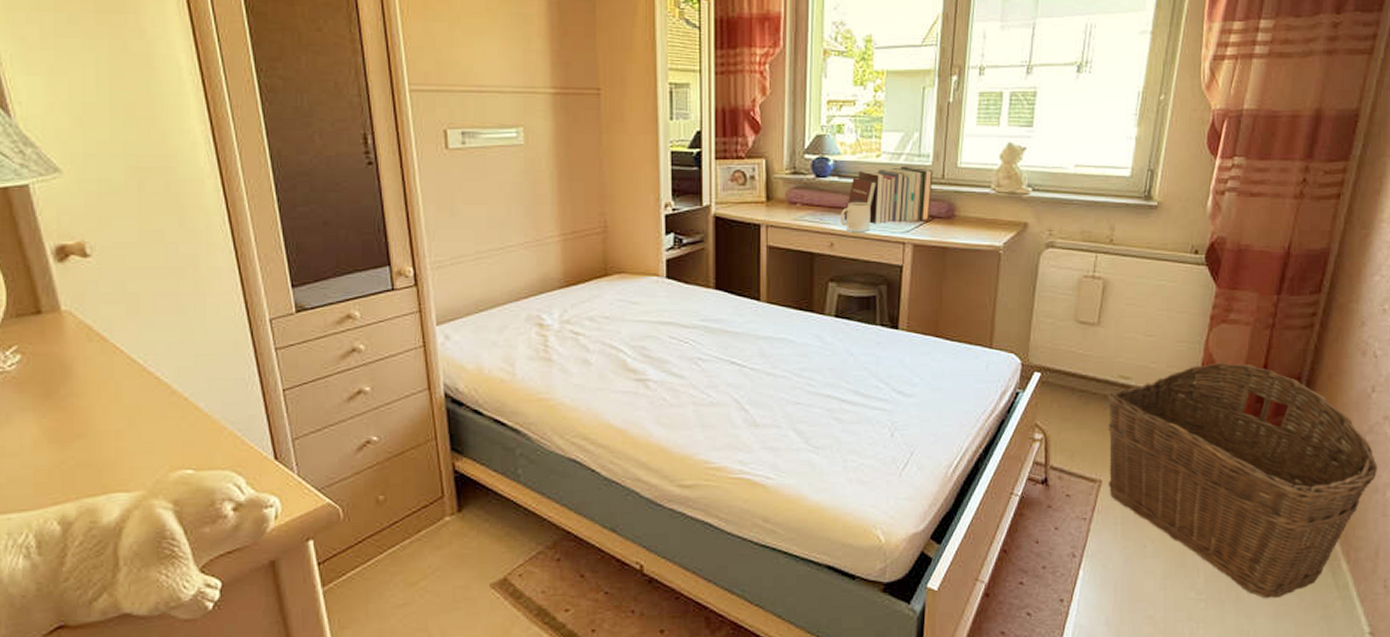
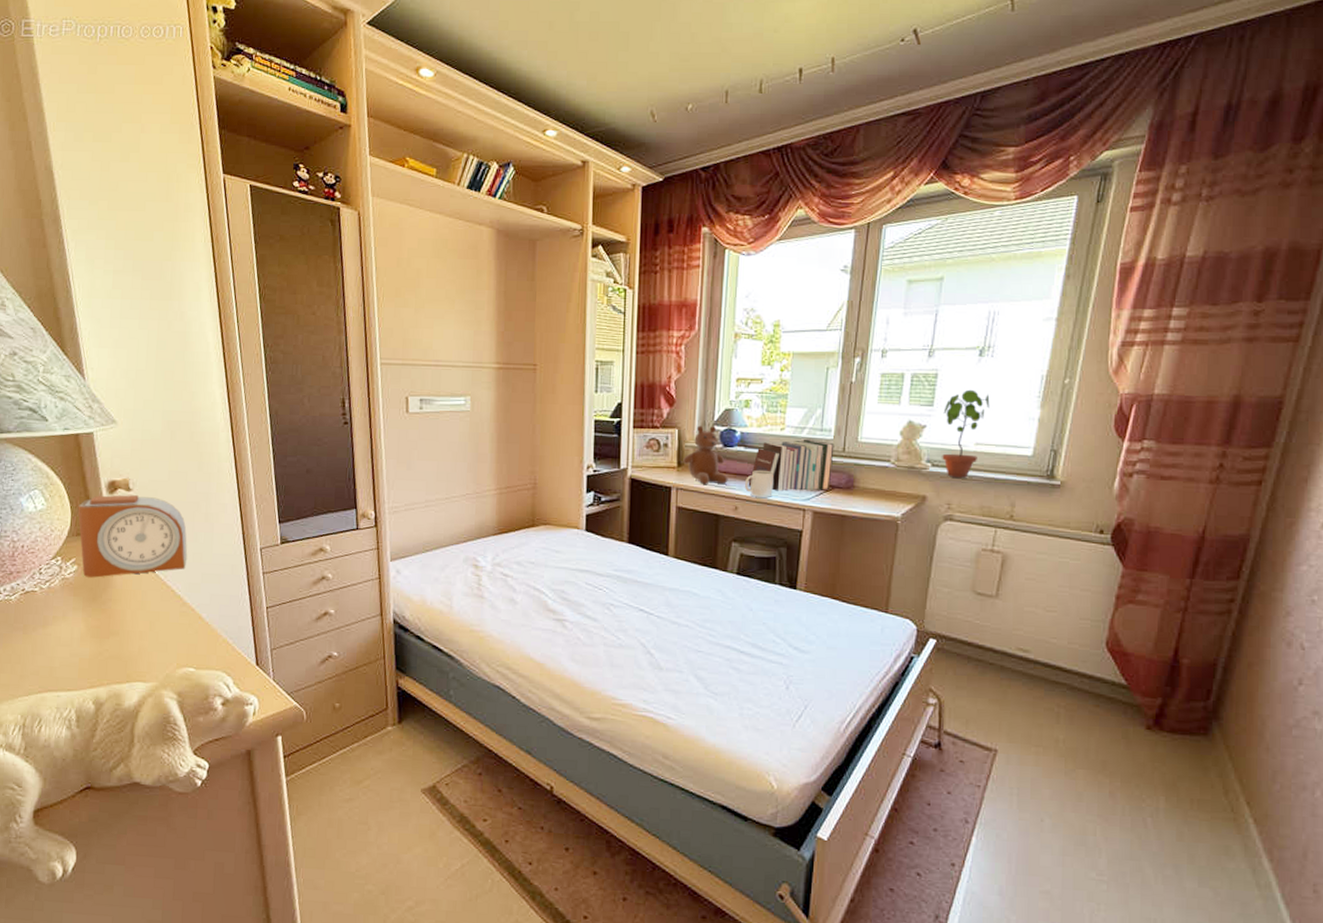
alarm clock: none [15,262,174,368] -> present [77,495,188,578]
teddy bear: none [772,154,822,220] -> present [683,425,728,484]
potted plant: none [1042,108,1088,202] -> present [942,389,990,478]
wicker basket: present [1107,362,1378,598] -> none [1003,642,1306,889]

